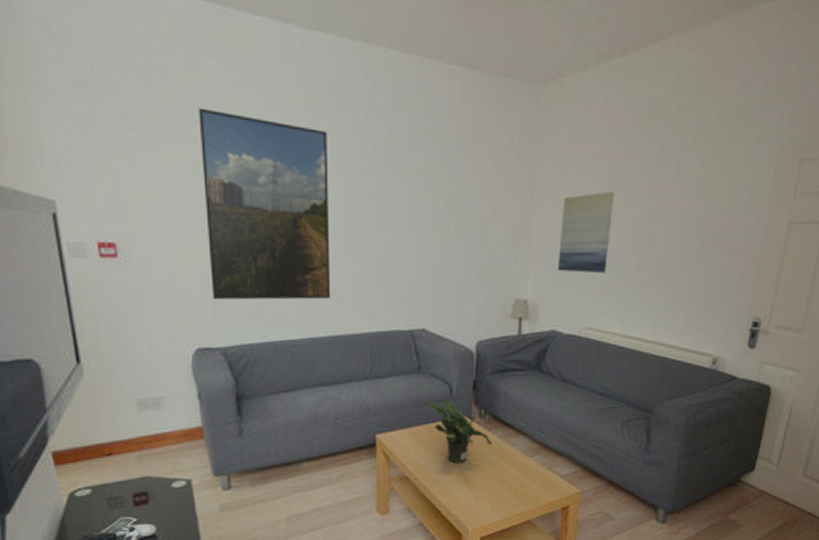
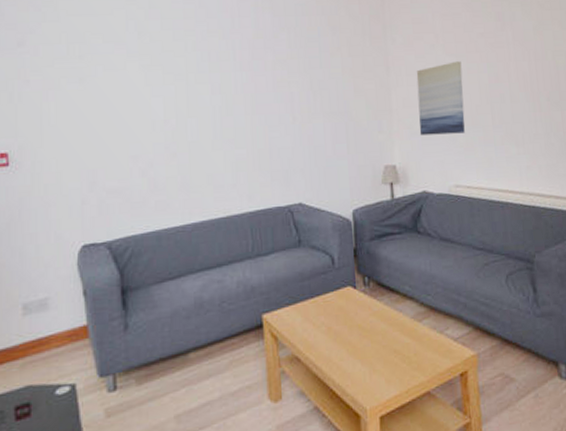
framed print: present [198,107,331,300] -> none [86,28,210,197]
potted plant: present [428,400,492,464] -> none [311,271,380,337]

